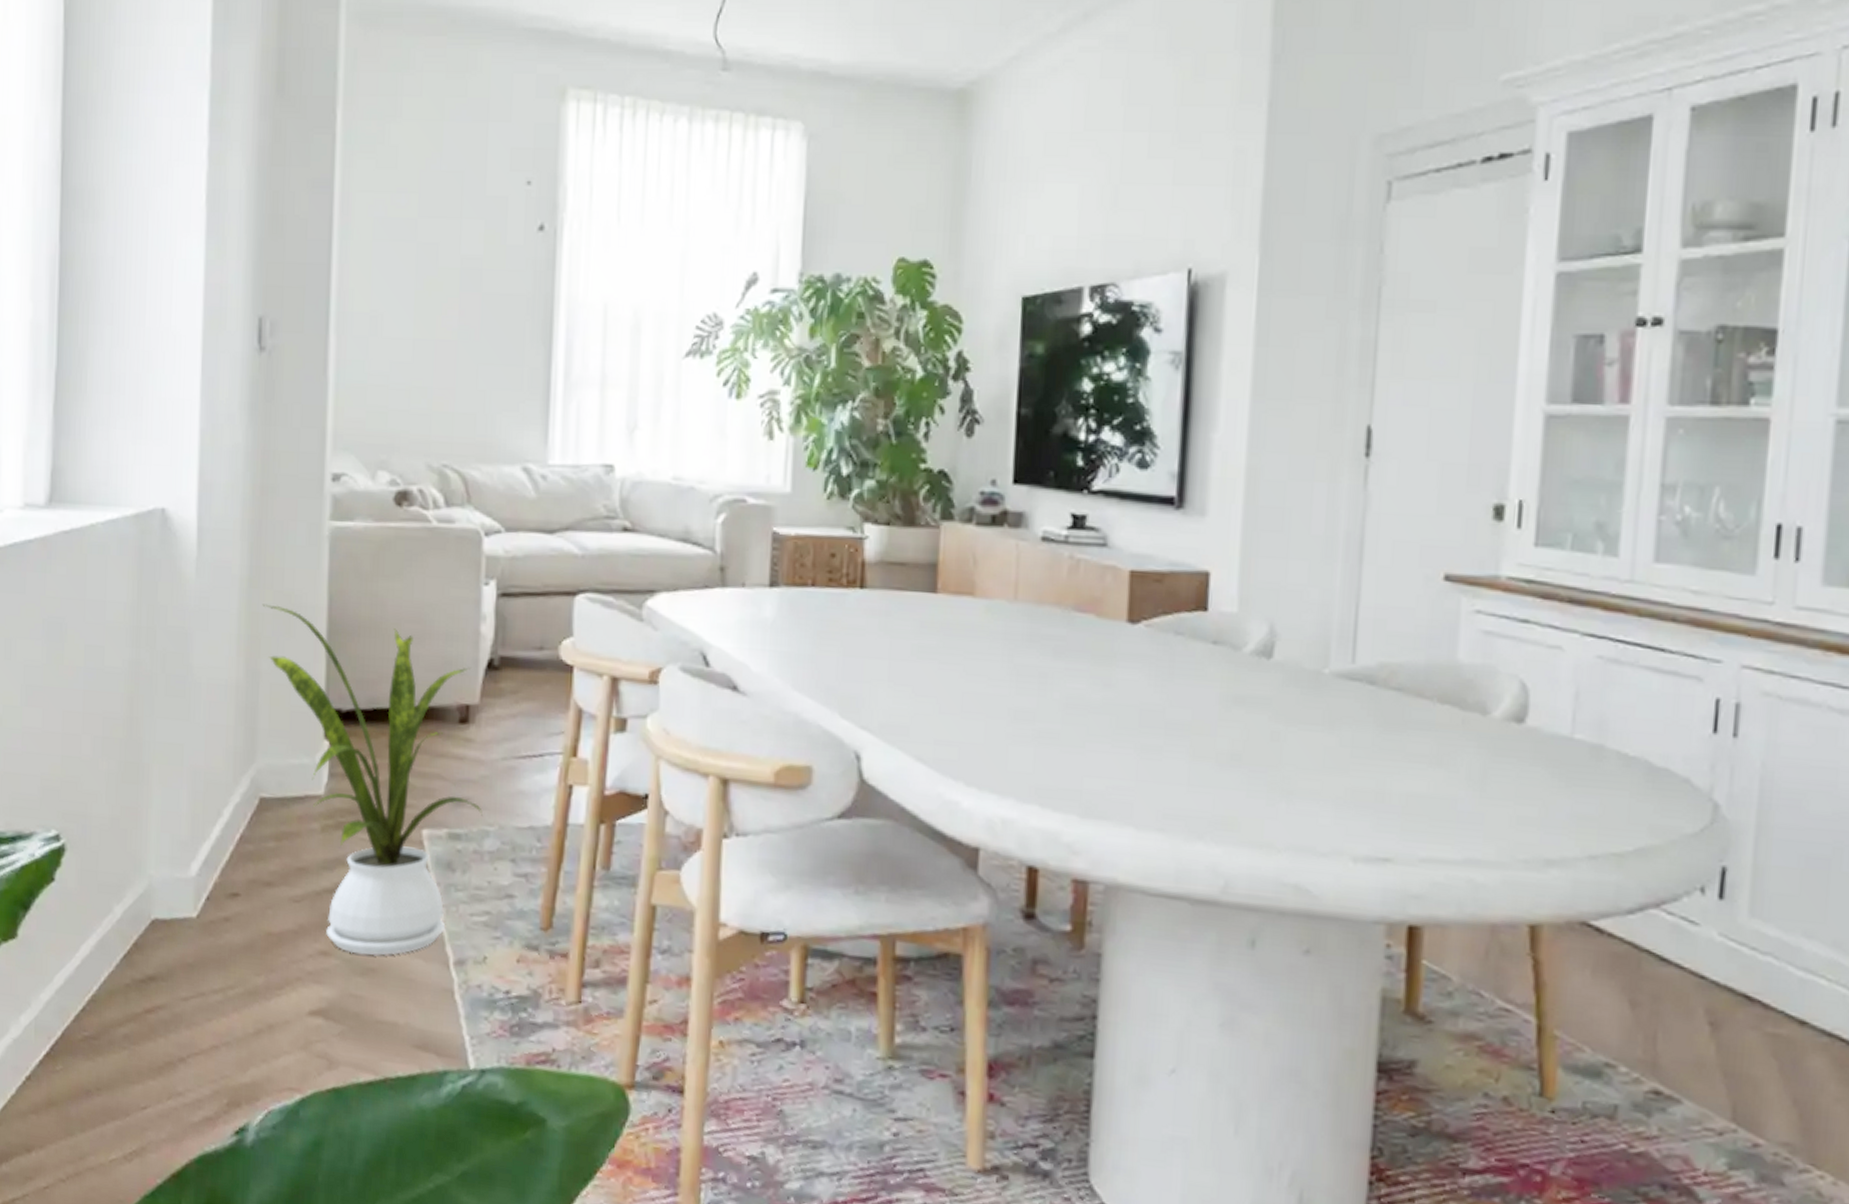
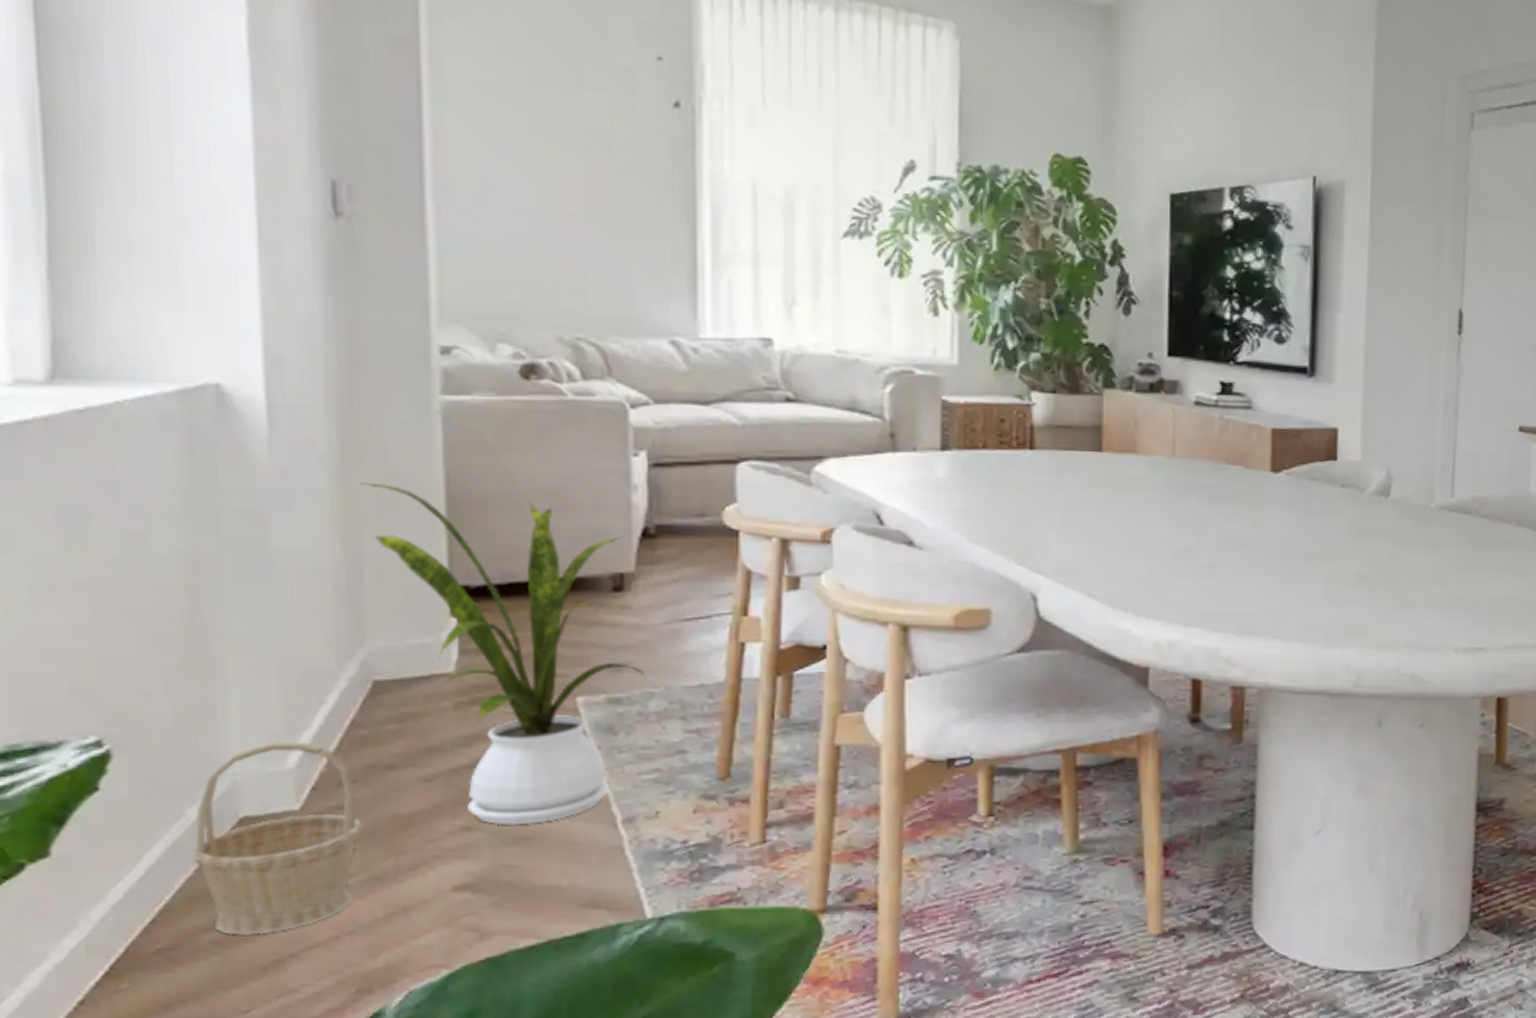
basket: none [116,849,244,1035] -> present [193,741,364,935]

